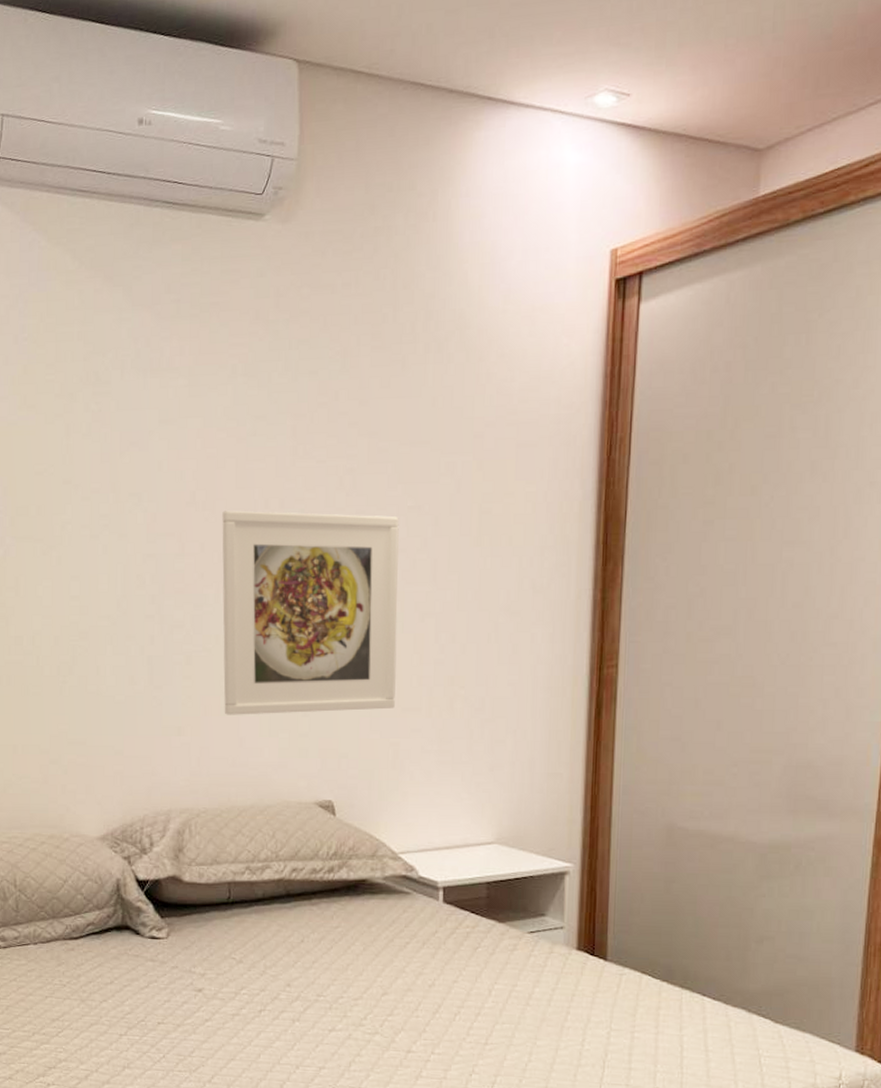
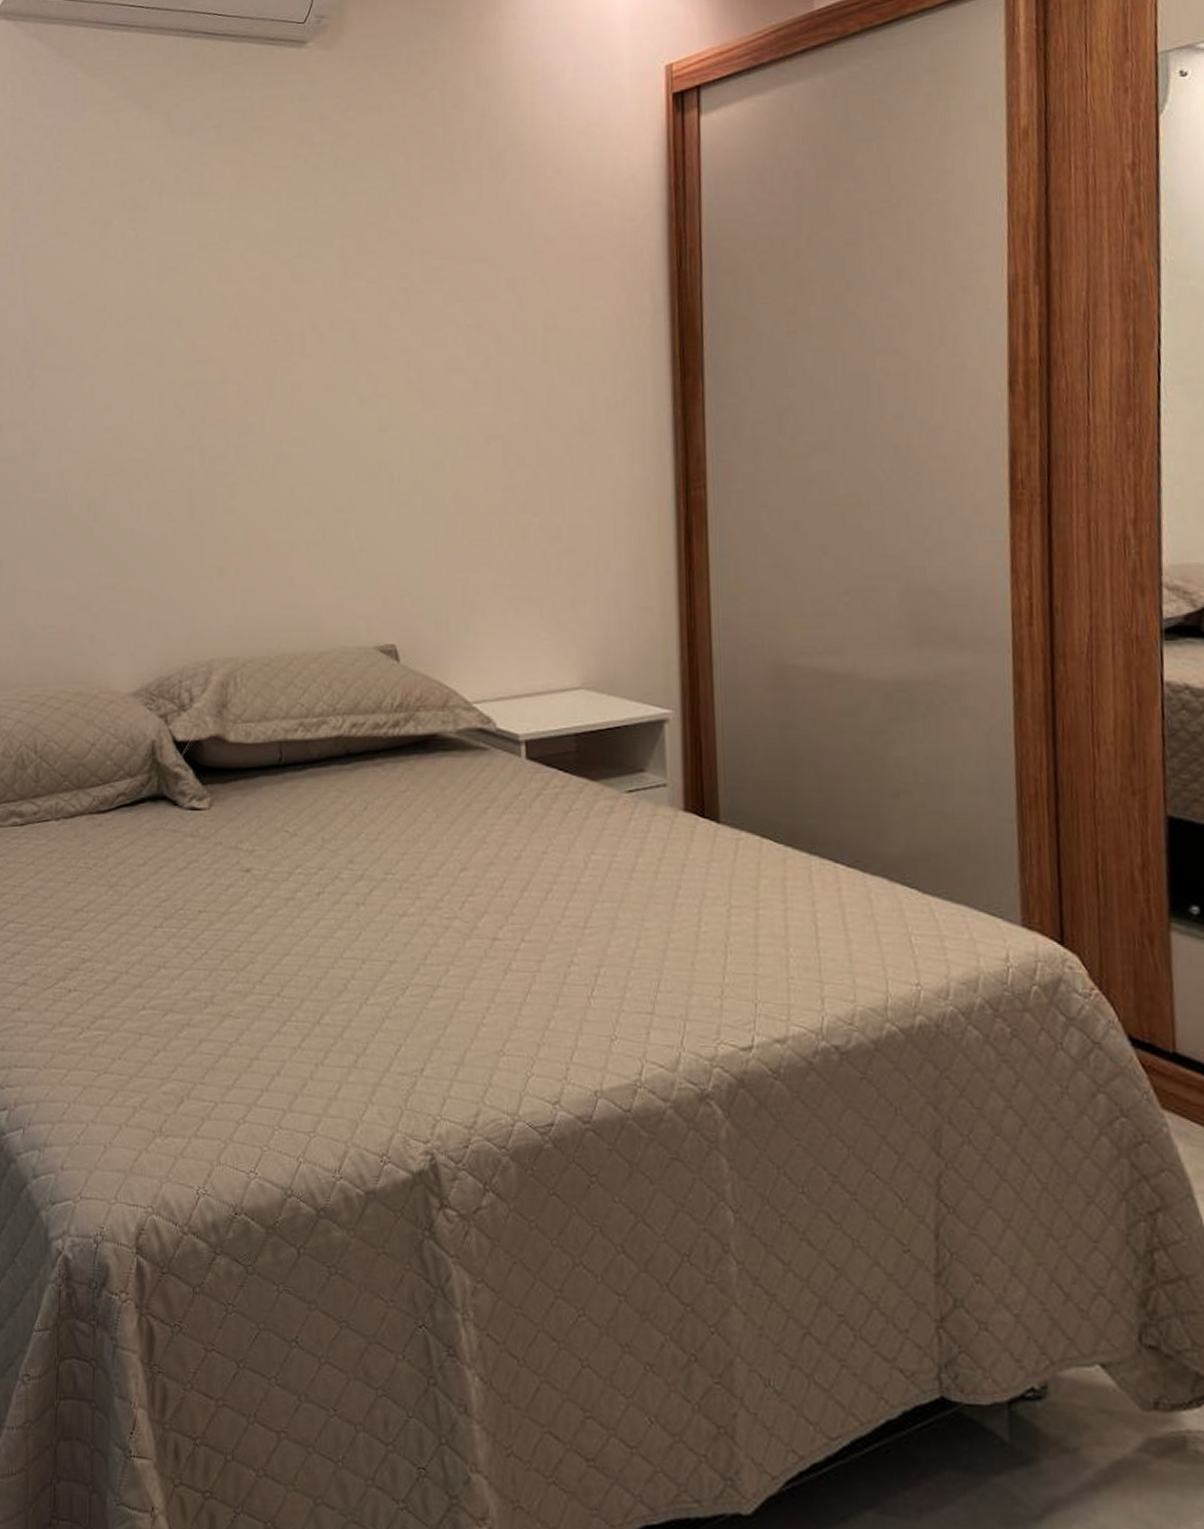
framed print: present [222,510,399,715] -> none [267,333,461,552]

